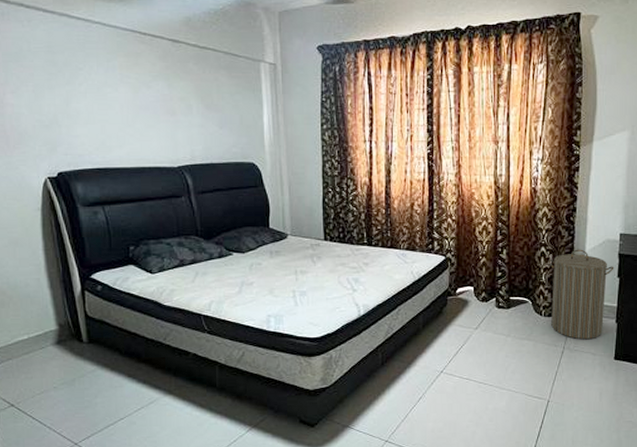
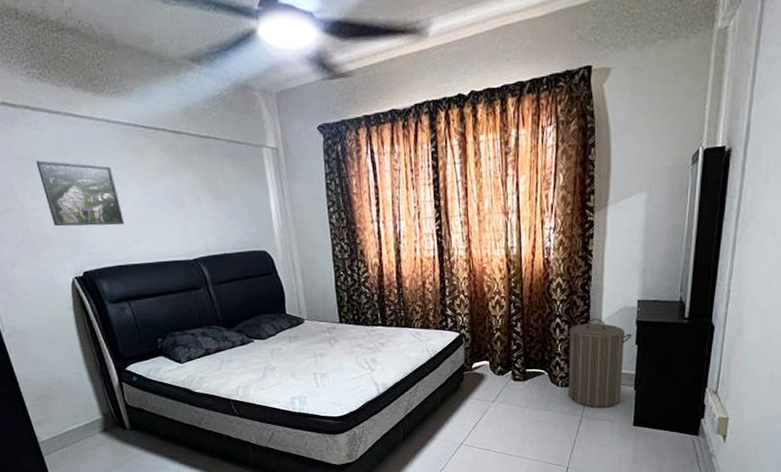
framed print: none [23,57,108,127] -> present [36,160,124,227]

